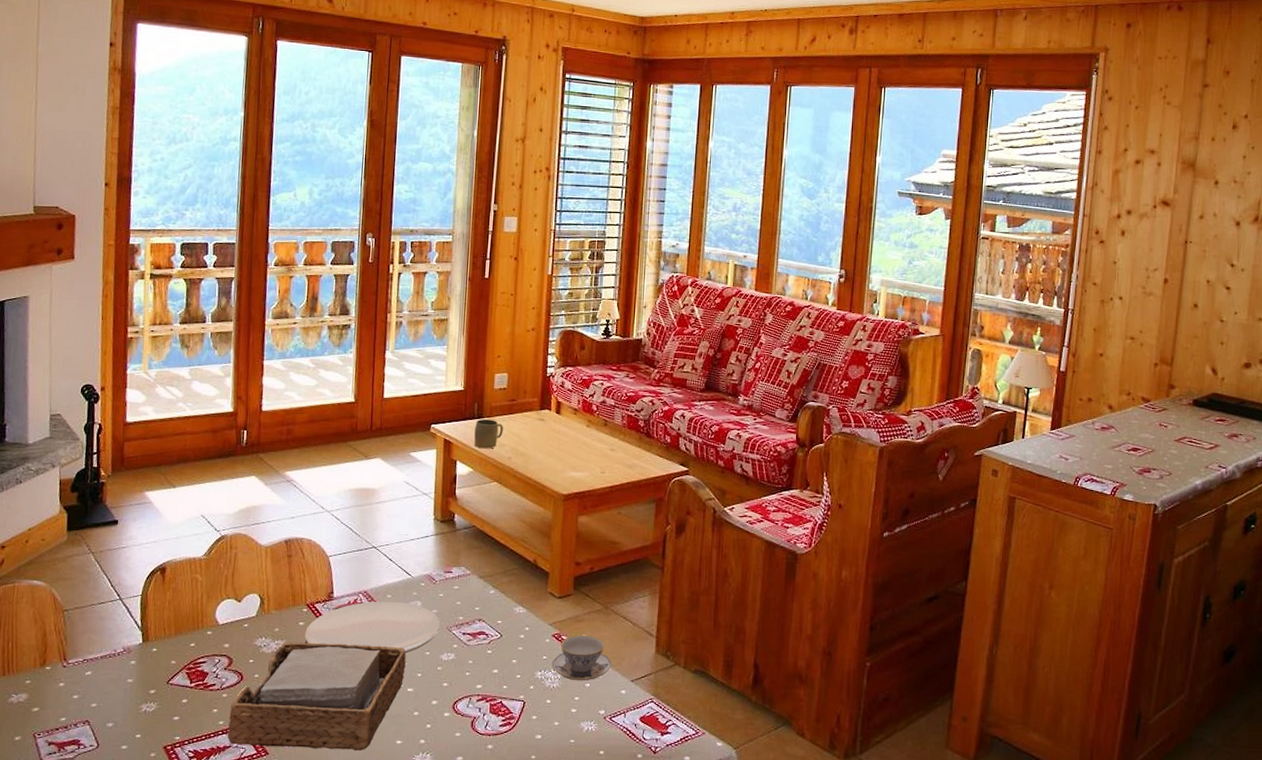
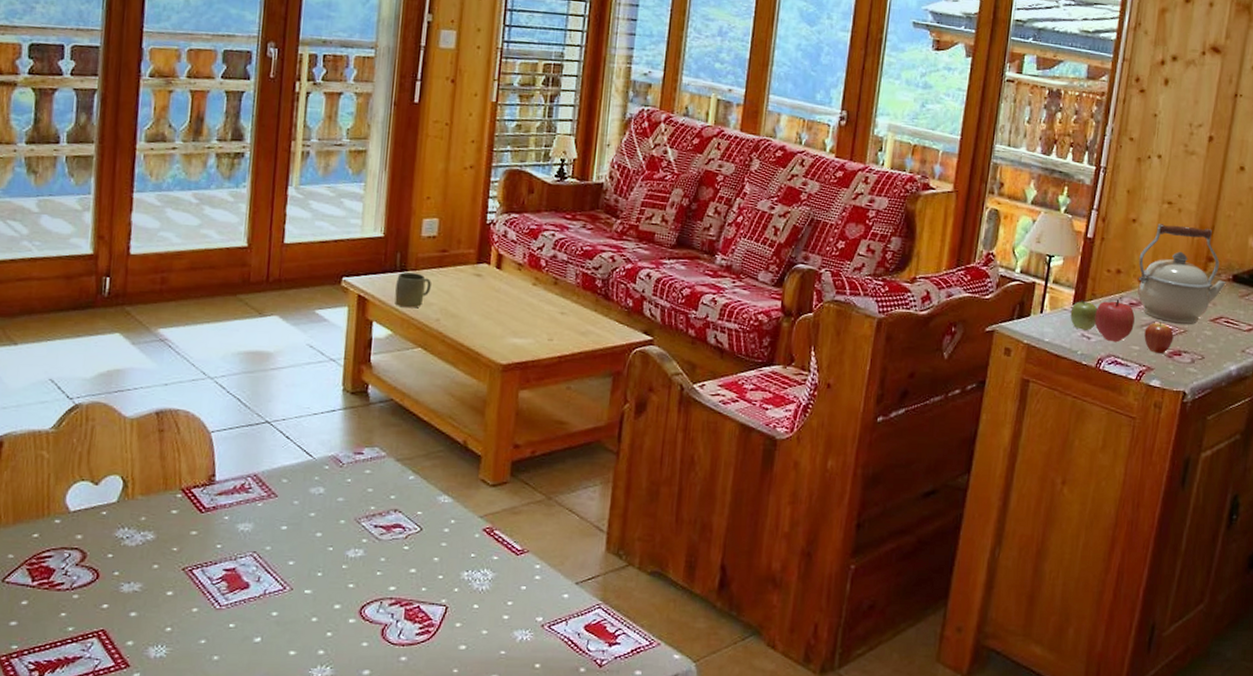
napkin holder: present [227,642,406,750] -> none [77,533,304,662]
plate: present [305,601,441,654] -> none [178,486,348,549]
teacup: present [551,634,612,681] -> none [481,529,553,584]
fruit: none [1049,426,1073,452] -> present [1070,300,1098,330]
fruit: none [1071,425,1106,462] -> present [1094,300,1135,343]
kettle: none [1107,357,1187,446] -> present [1137,224,1226,325]
fruit: none [1116,443,1143,471] -> present [1144,322,1174,353]

